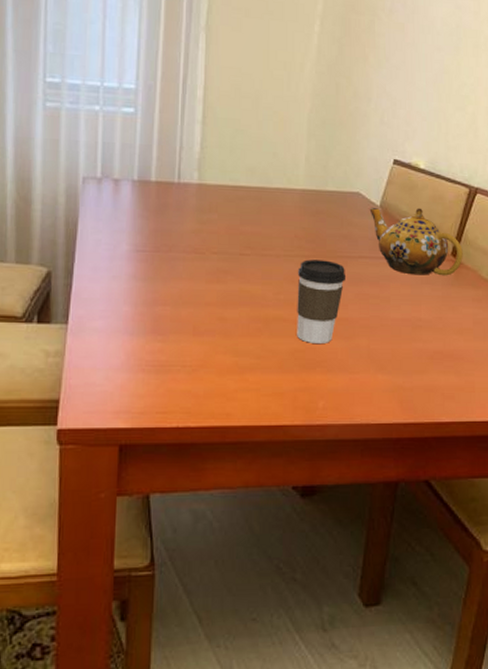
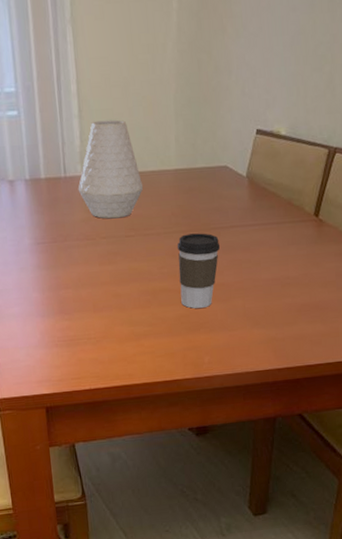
vase: none [191,129,266,234] -> present [78,119,144,219]
teapot: present [369,208,463,276] -> none [237,173,325,238]

